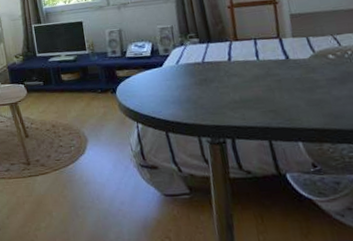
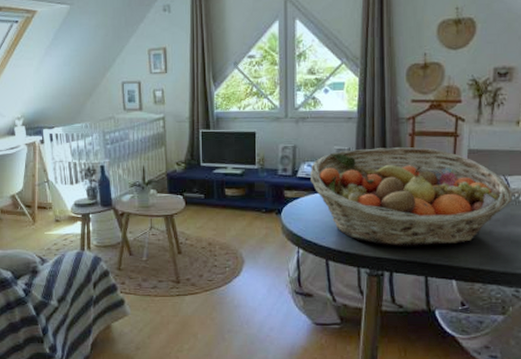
fruit basket: none [137,17,346,113] -> present [310,147,513,246]

